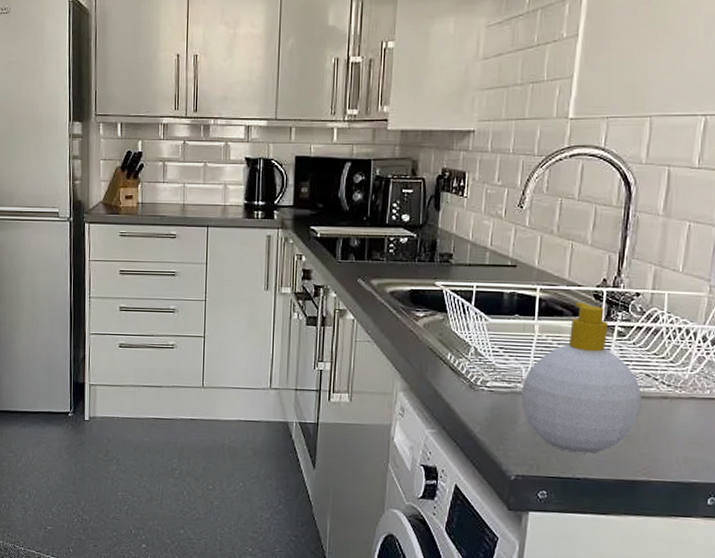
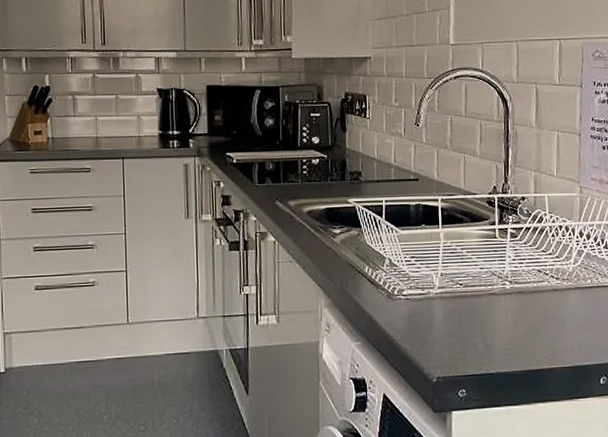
soap bottle: present [521,302,642,454] -> none [434,208,538,350]

